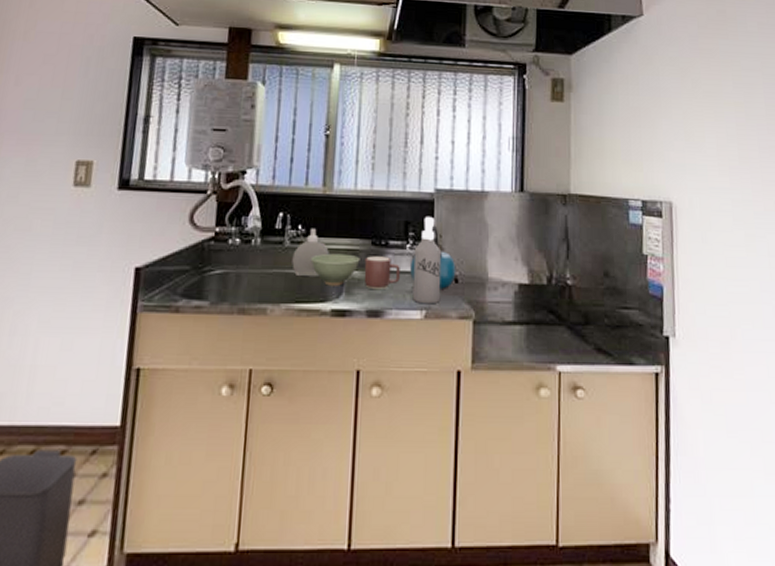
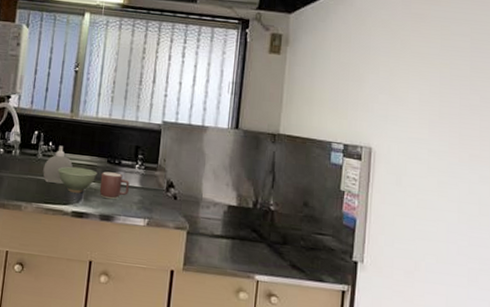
kettle: present [410,225,456,289] -> none [137,150,176,204]
spray bottle: present [412,217,442,305] -> none [138,144,165,215]

